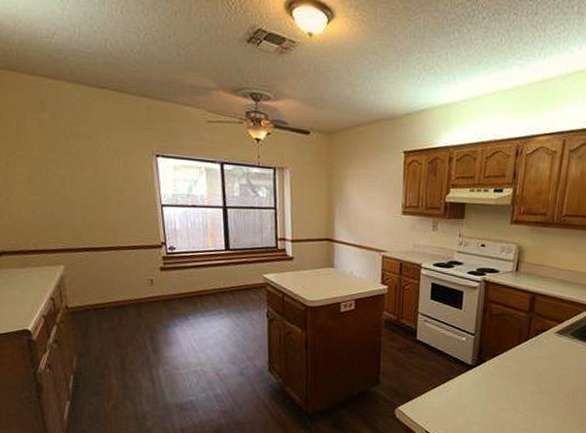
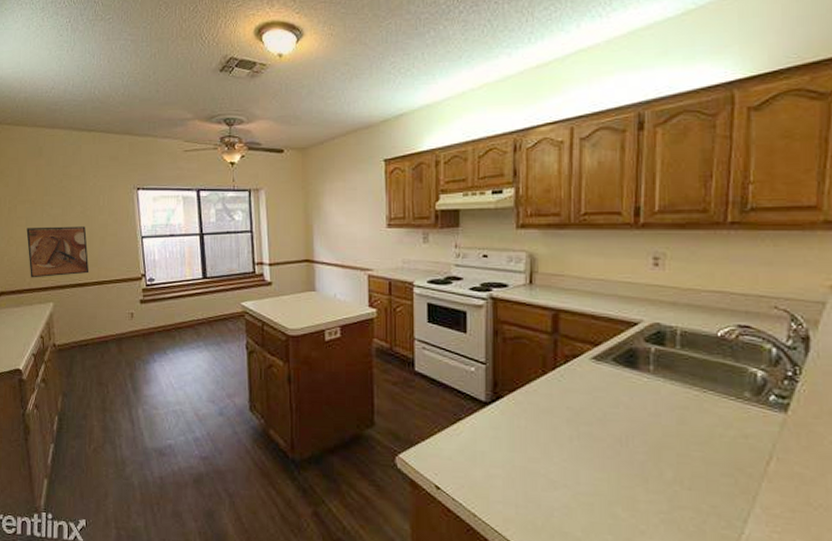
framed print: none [29,186,104,240] -> present [26,226,89,278]

